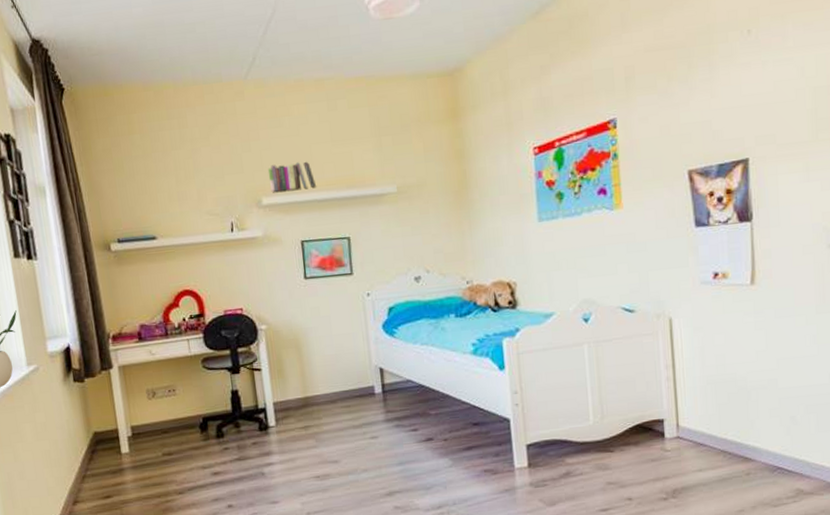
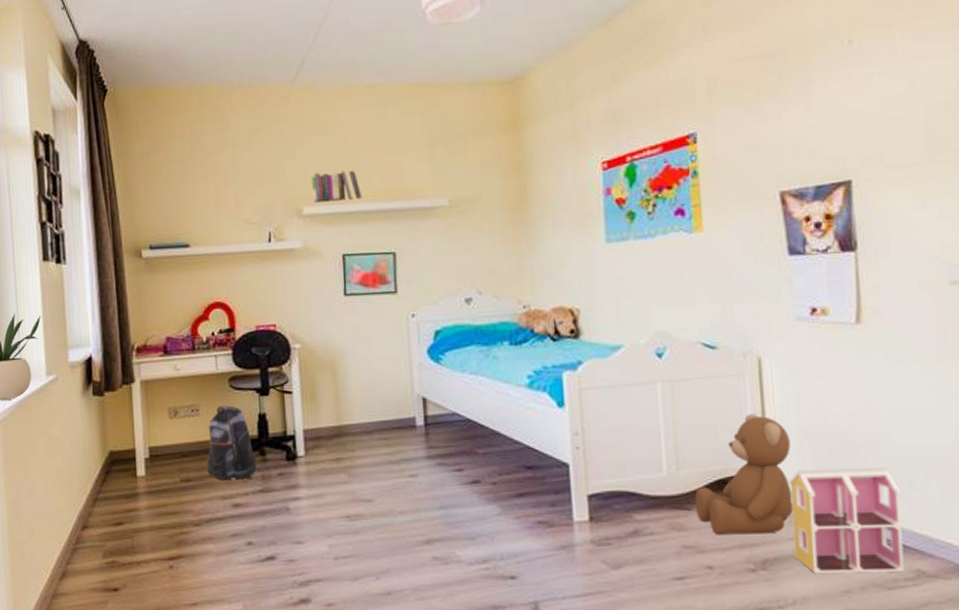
backpack: none [186,383,232,453] -> present [207,404,257,481]
teddy bear: none [617,367,698,472] -> present [695,414,793,535]
dollhouse: none [694,405,787,499] -> present [788,467,905,575]

